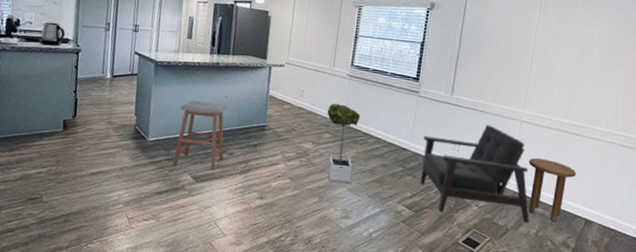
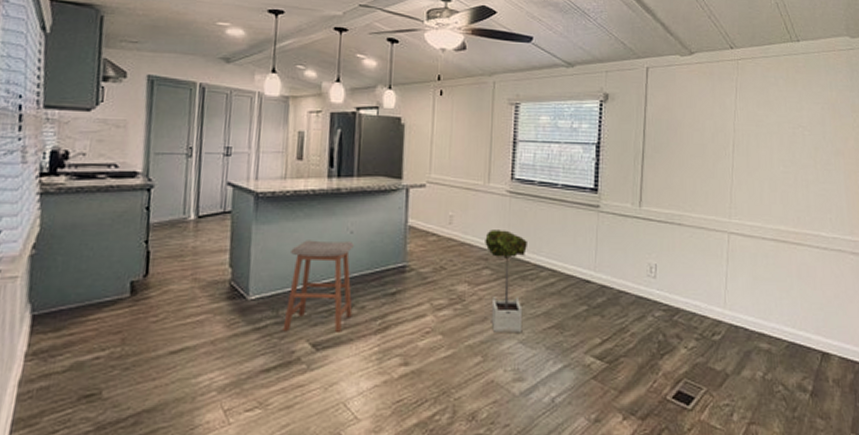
kettle: present [40,22,66,46] -> none [96,151,132,183]
armchair: present [420,124,529,222] -> none [610,241,753,363]
side table: present [528,157,577,222] -> none [743,277,804,359]

